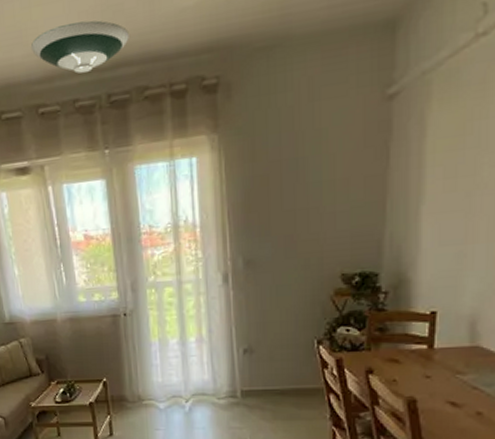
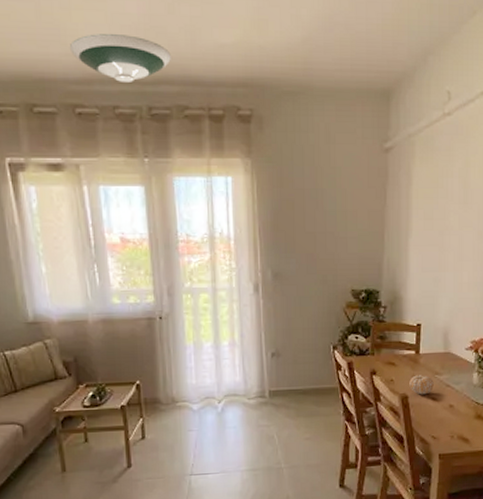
fruit: none [419,374,454,399] -> present [409,375,434,395]

